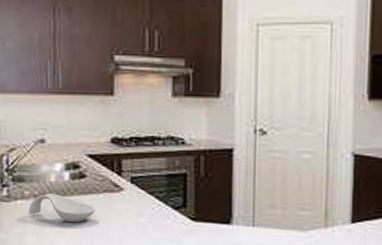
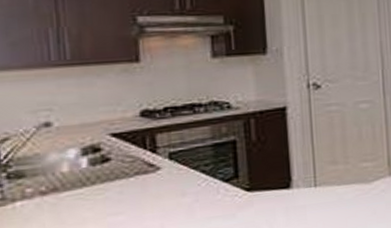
spoon rest: present [29,193,96,223] -> none [33,185,126,218]

